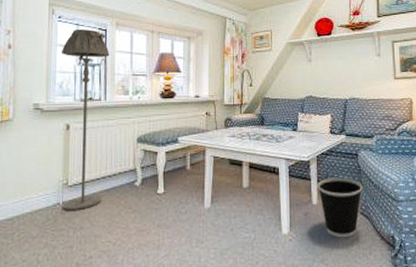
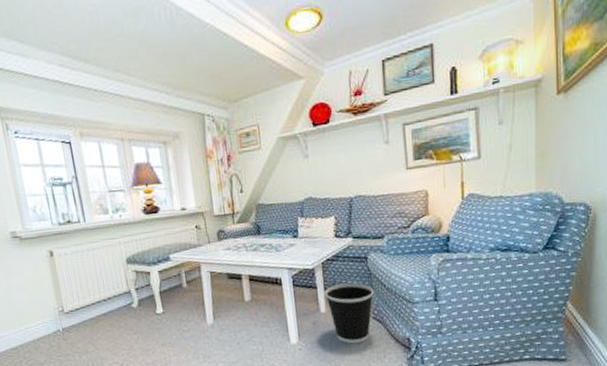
floor lamp: present [61,28,110,211] -> none [26,143,101,337]

